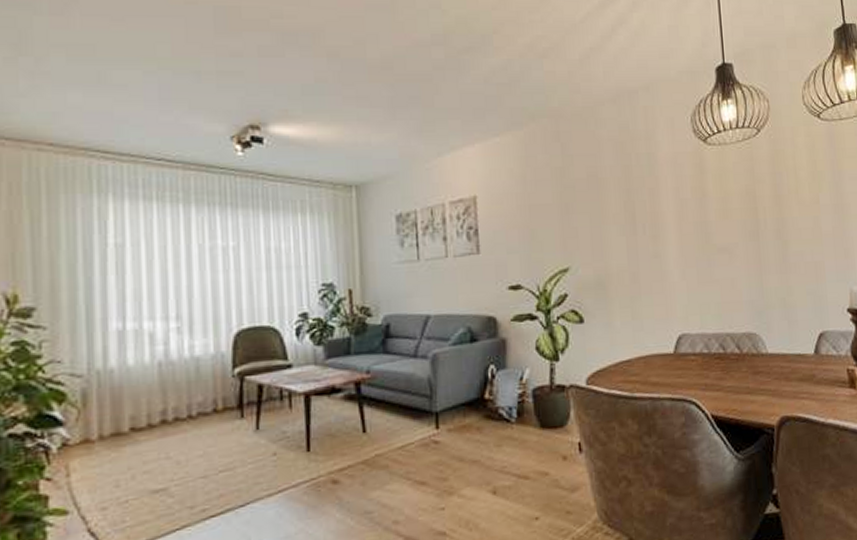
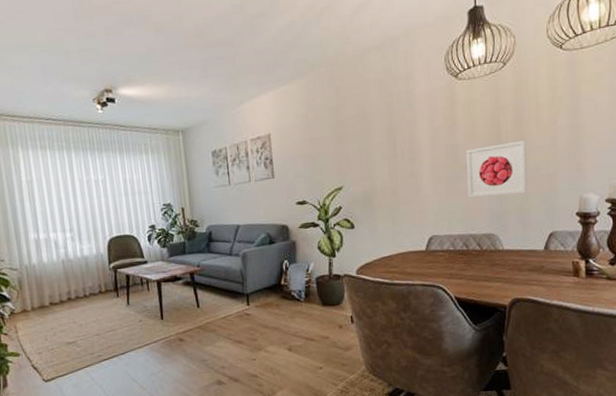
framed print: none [718,220,791,287] -> present [466,140,527,198]

